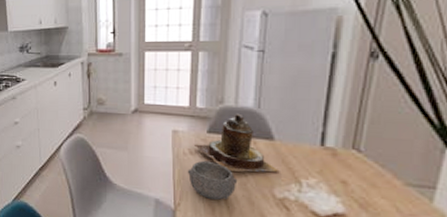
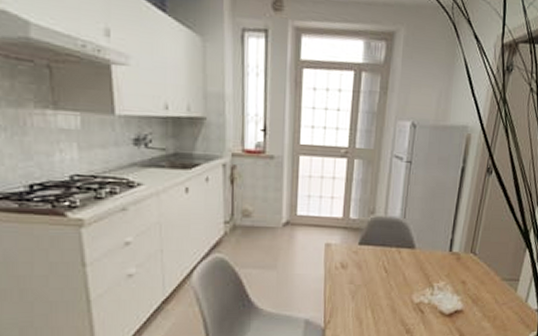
bowl: present [187,160,238,200] -> none [338,273,384,312]
teapot: present [193,113,280,172] -> none [345,224,418,281]

